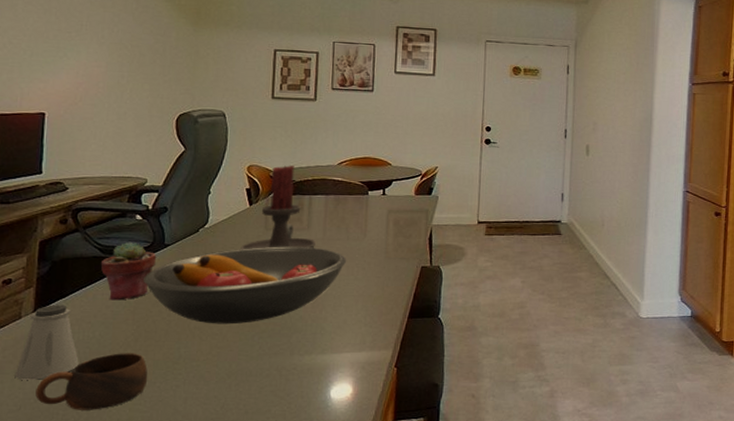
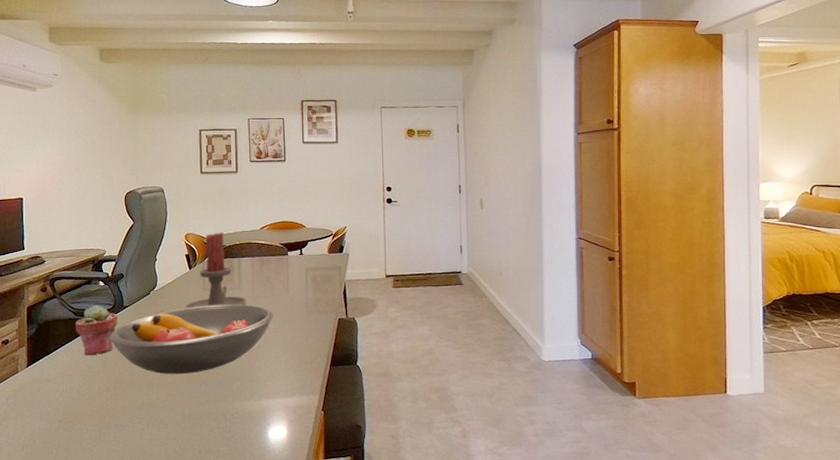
saltshaker: present [14,304,79,380] -> none [17,360,65,424]
cup: present [35,353,148,410] -> none [34,401,119,450]

